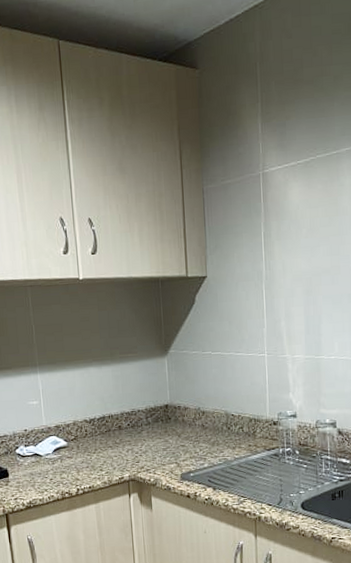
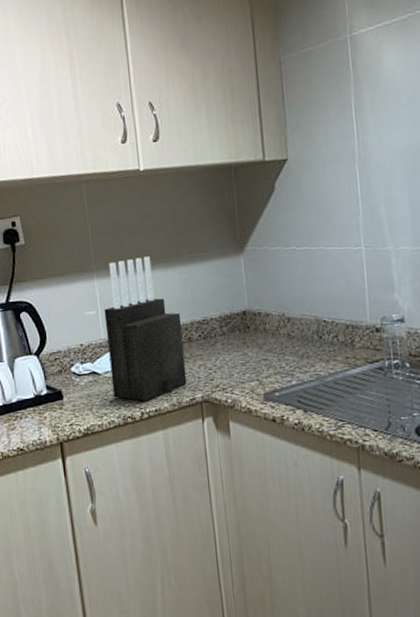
knife block: none [46,355,117,480] -> present [104,256,187,401]

